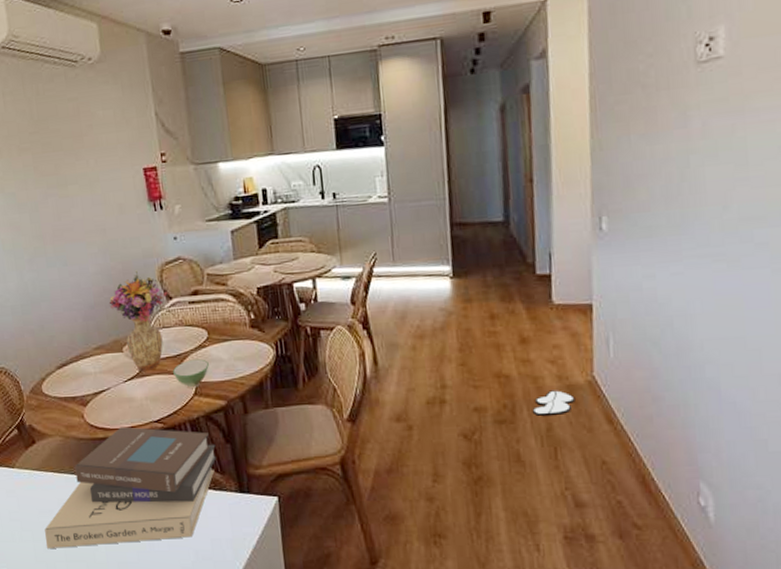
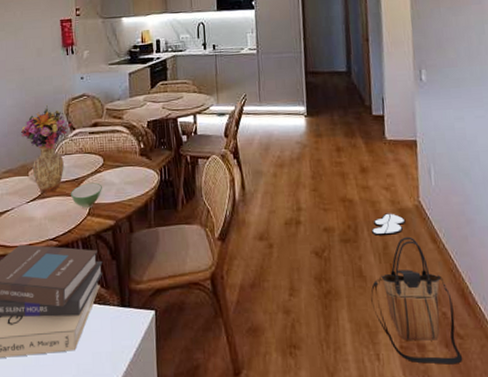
tote bag: none [530,417,640,556] -> present [370,236,463,365]

